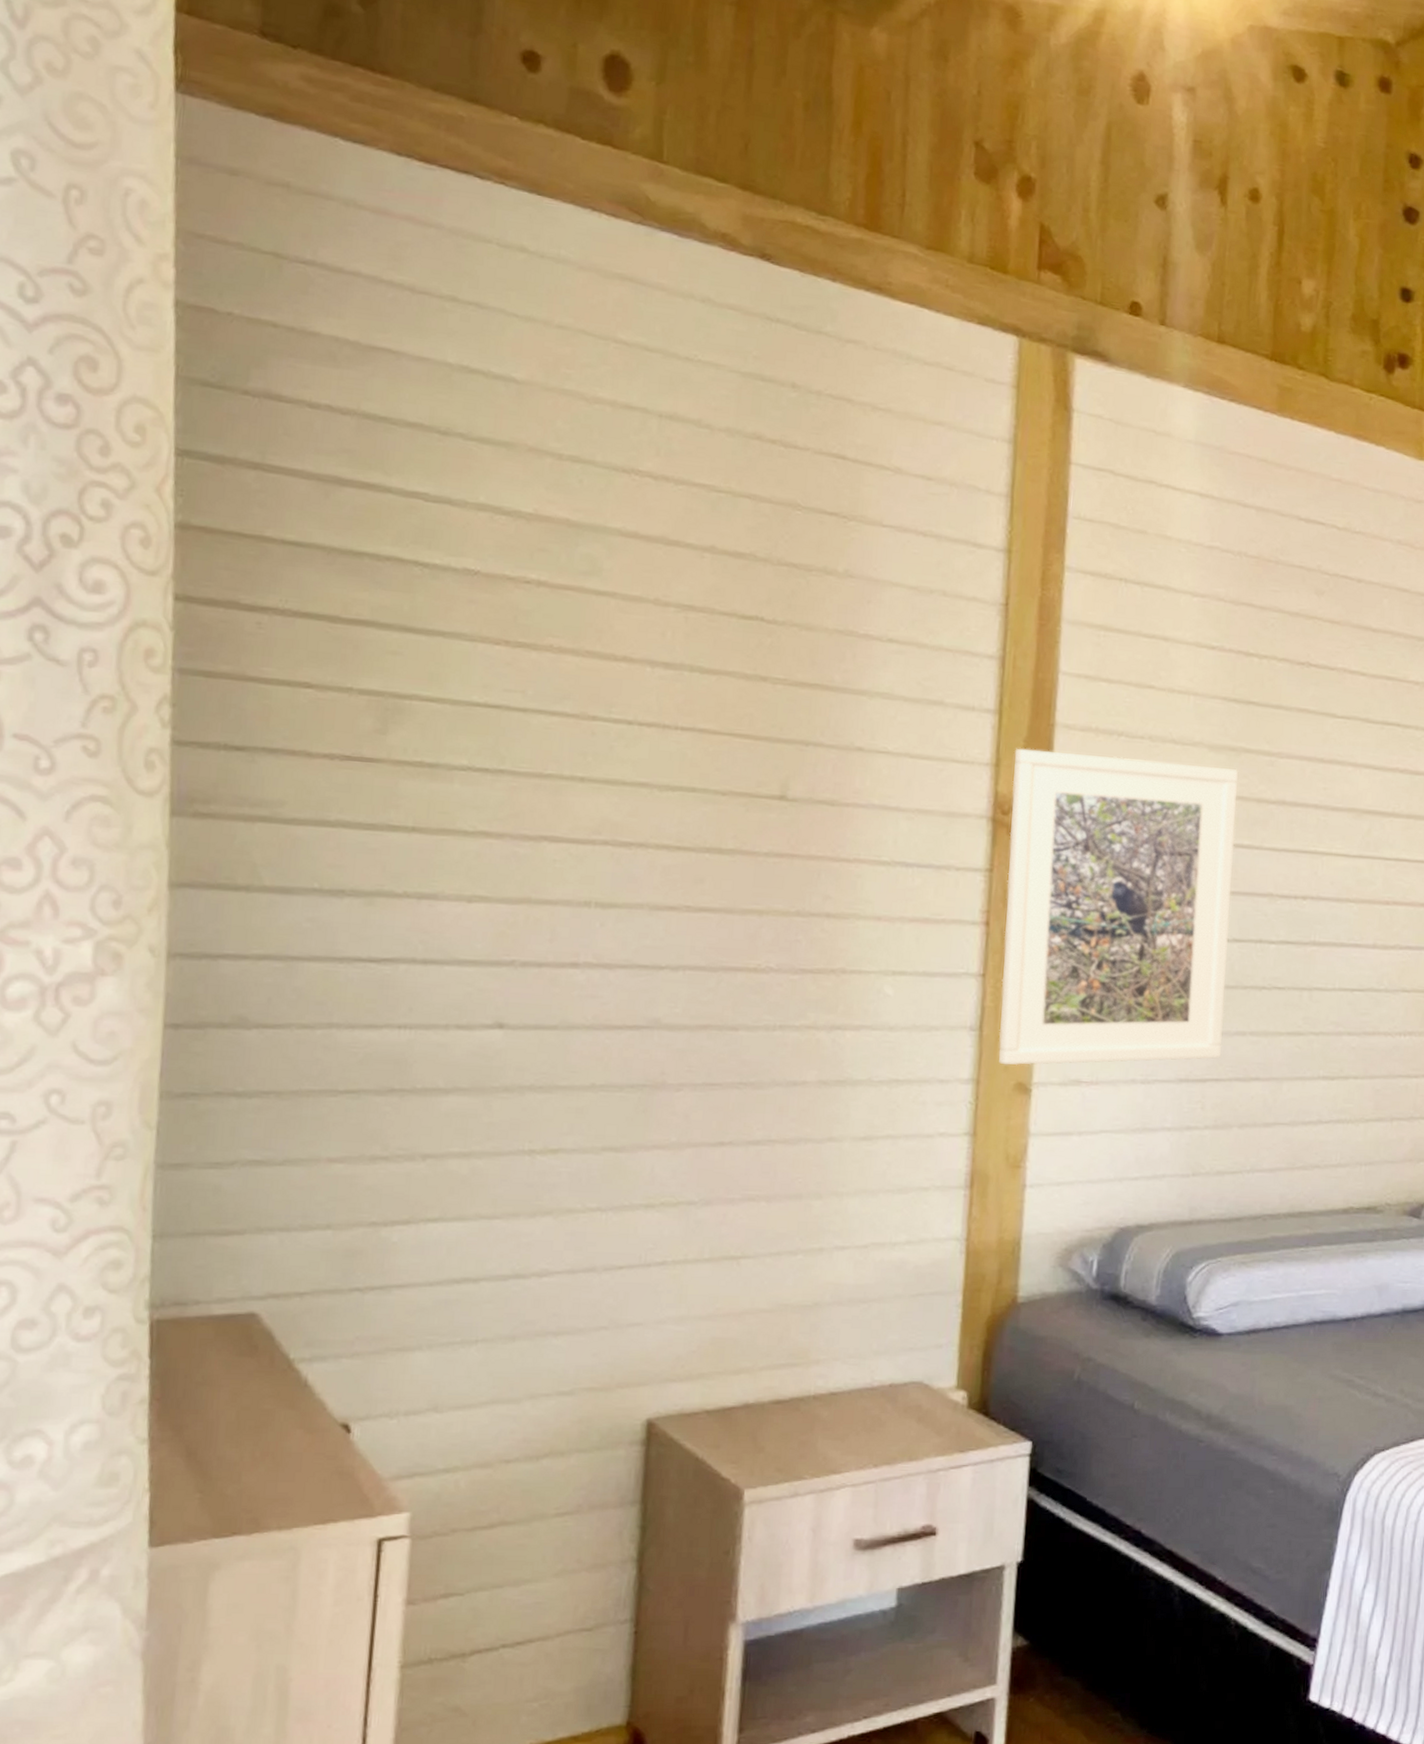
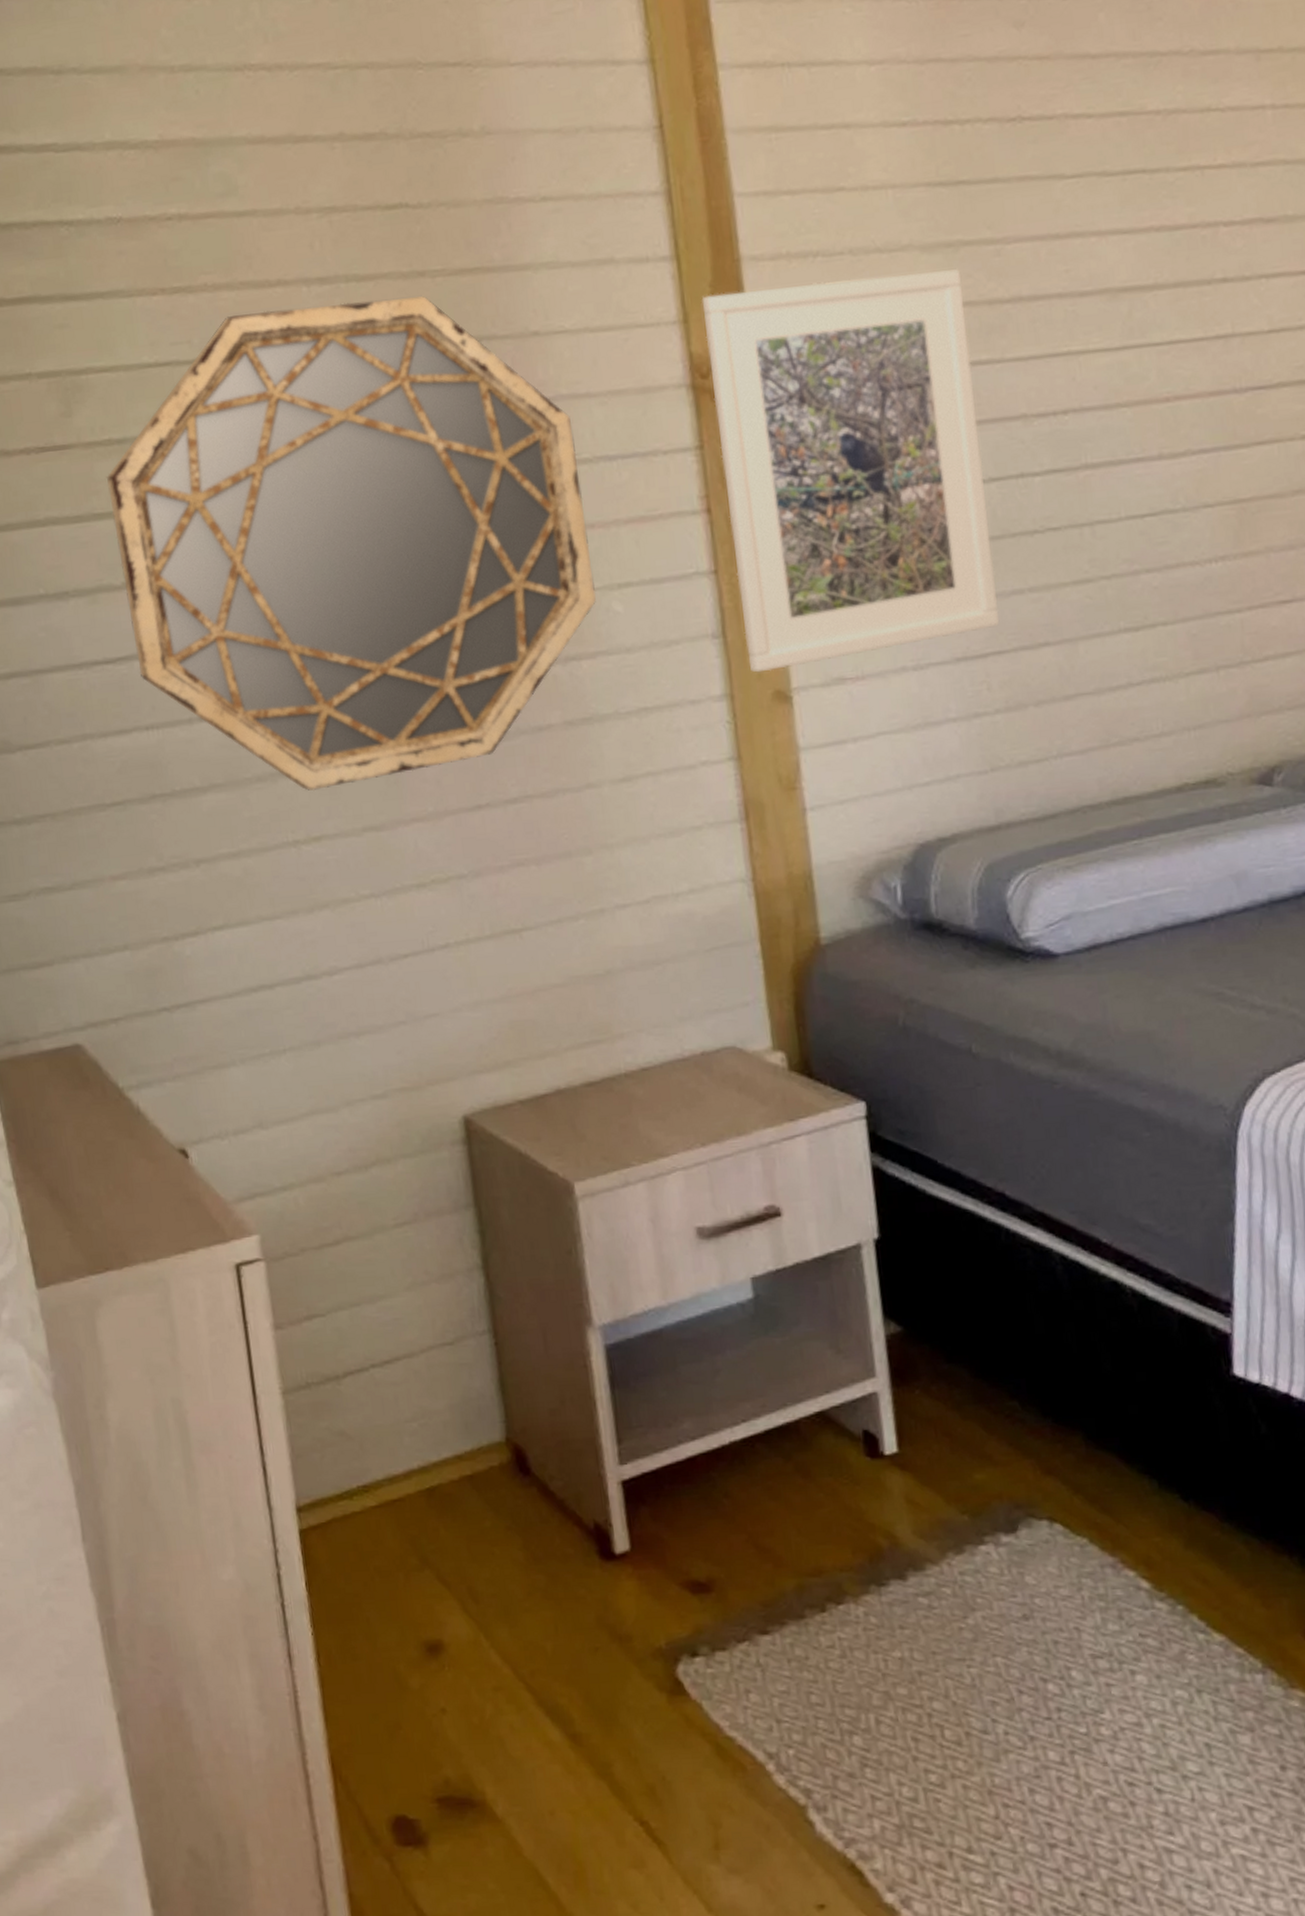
home mirror: none [403,678,878,1108] -> present [106,296,596,792]

